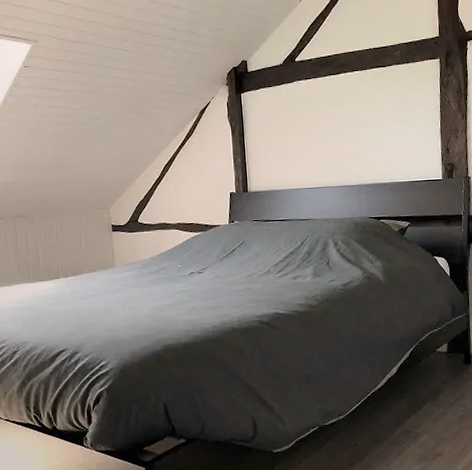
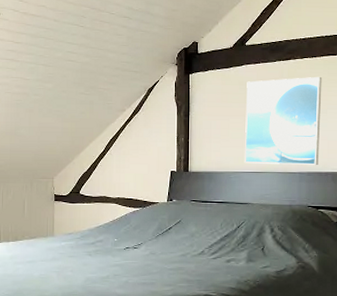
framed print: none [299,88,376,180] -> present [244,76,322,165]

